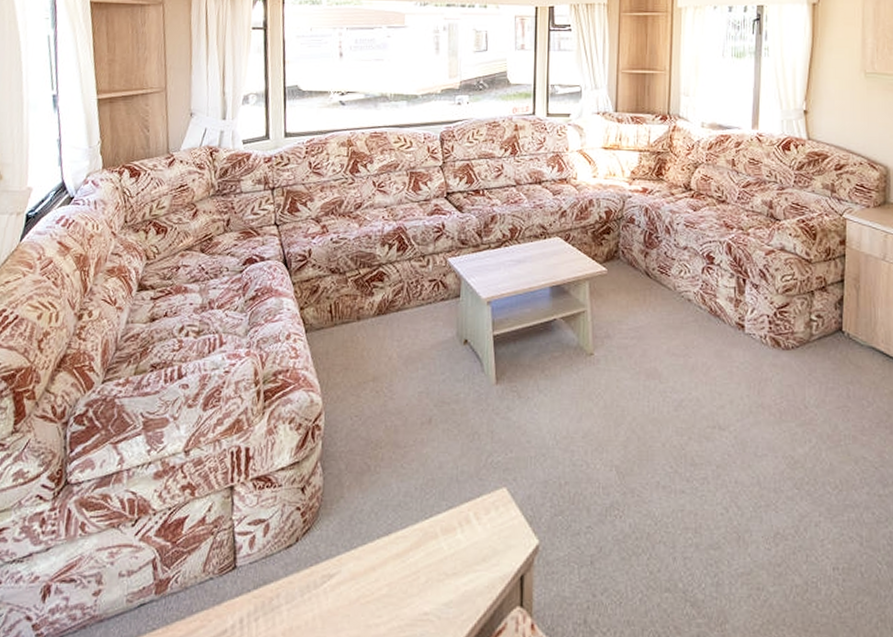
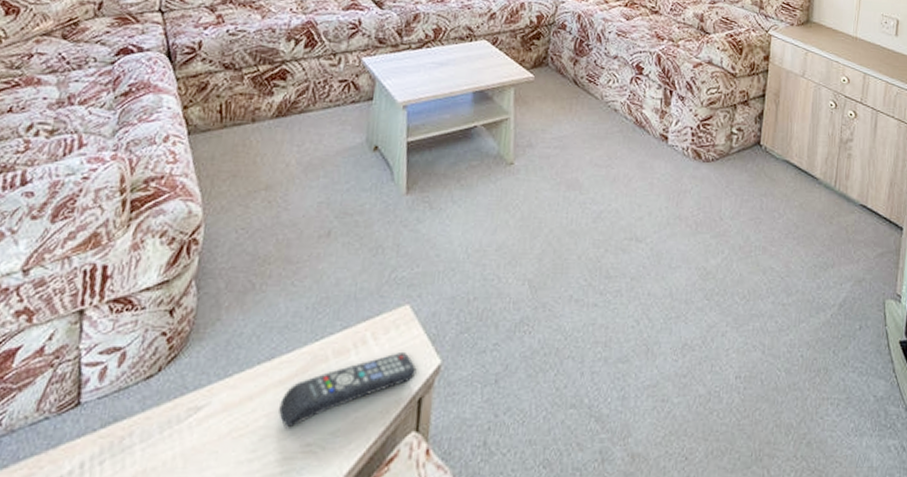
remote control: none [398,532,517,598] -> present [279,353,417,428]

